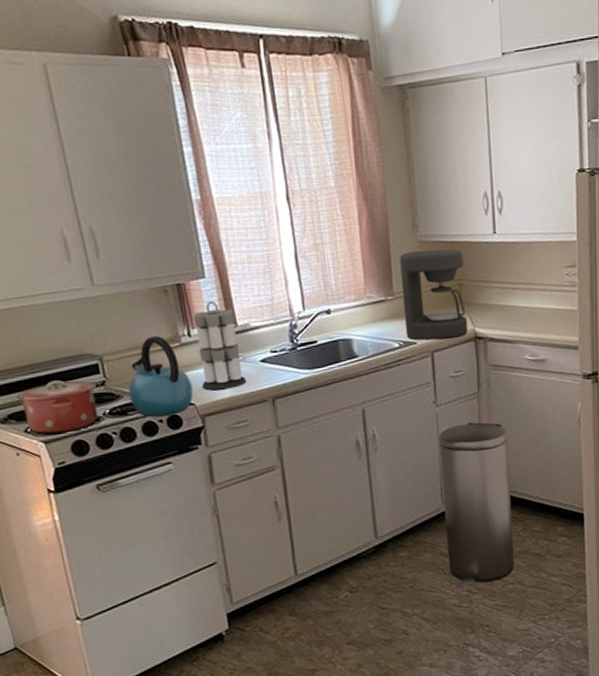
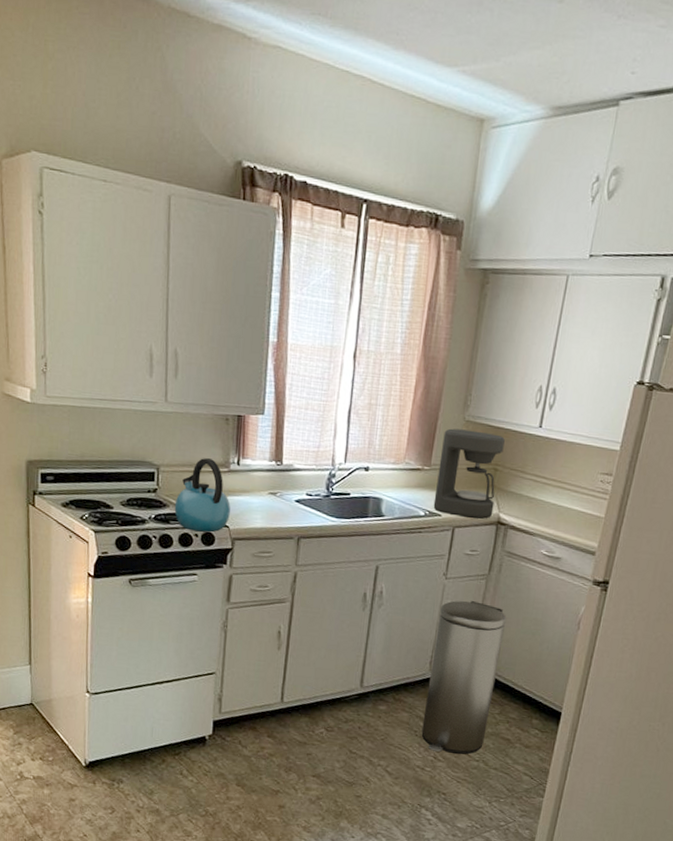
casserole: present [16,380,98,435] -> none [80,479,149,528]
spice rack: present [192,300,247,391] -> none [239,436,282,521]

